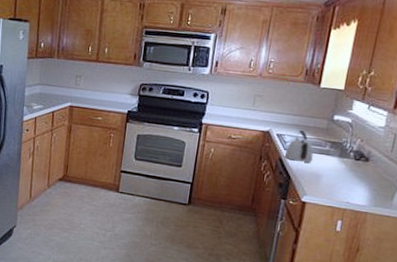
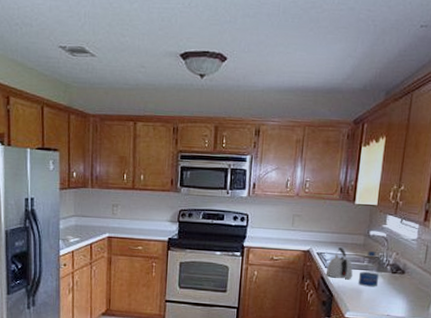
water bottle: none [317,135,342,173] -> present [357,250,380,287]

